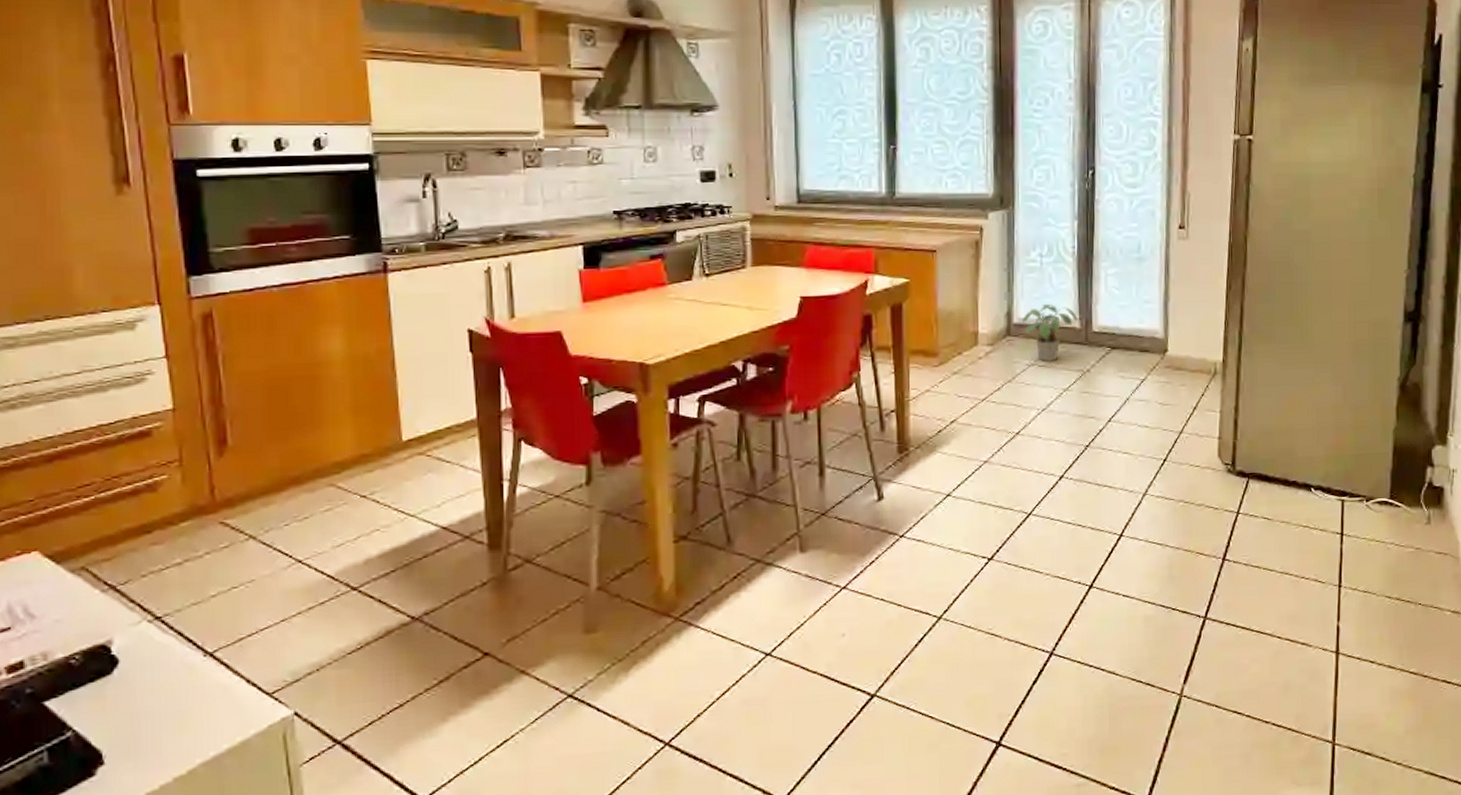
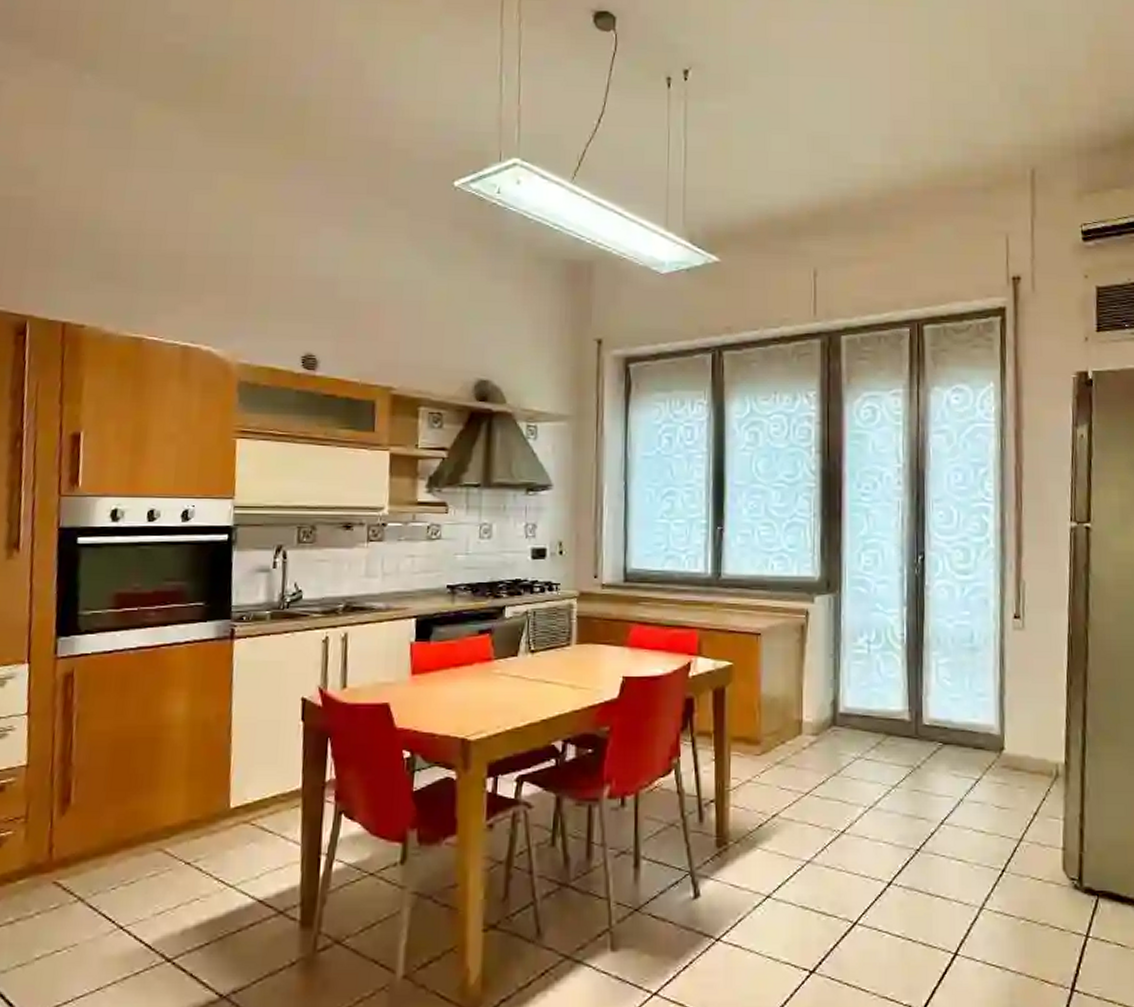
potted plant: present [1022,304,1078,361] -> none [849,694,907,755]

